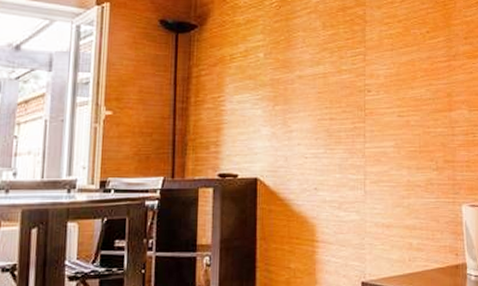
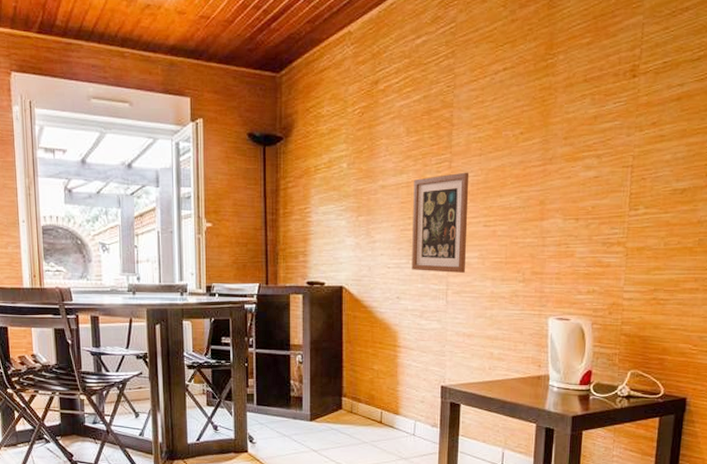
wall art: none [329,65,383,162] -> present [412,172,470,273]

